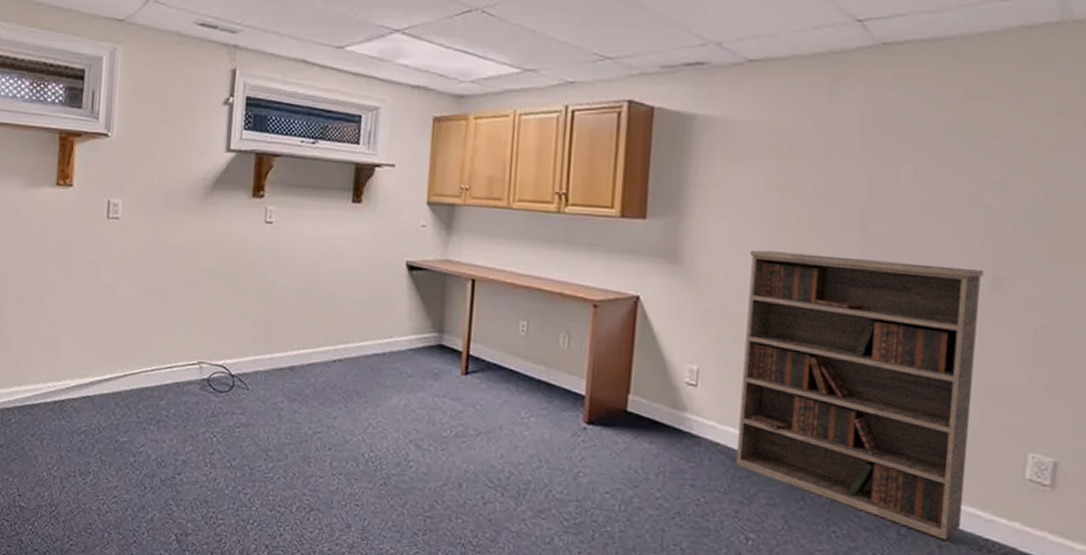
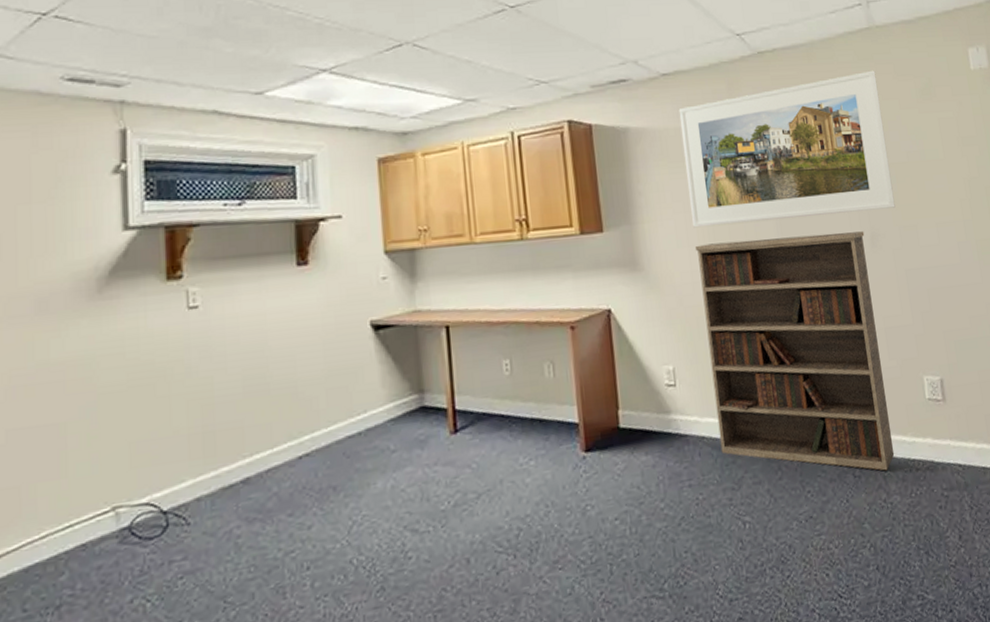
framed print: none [752,77,1056,250] -> present [678,70,896,228]

